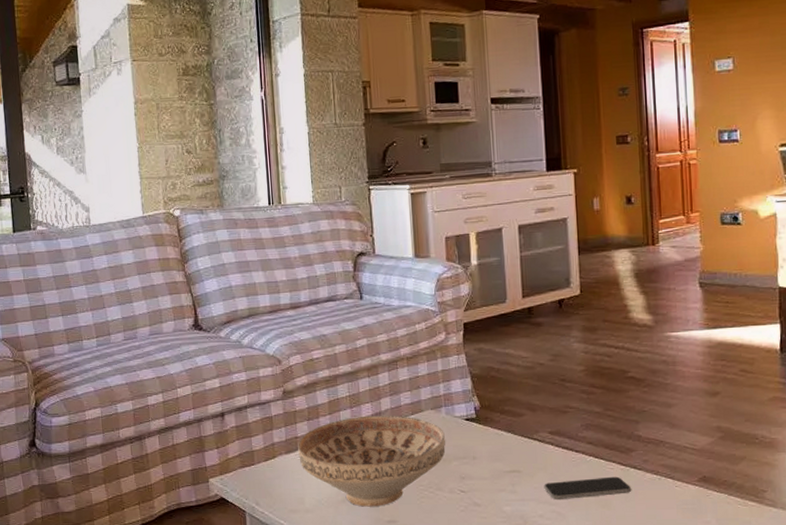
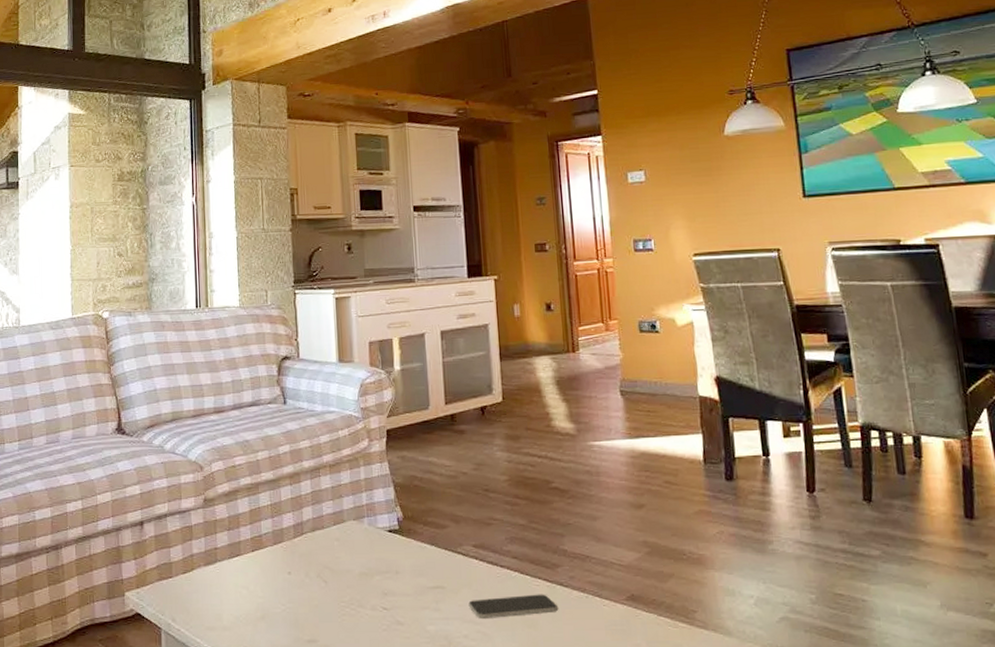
decorative bowl: present [298,415,446,507] -> none [217,525,368,625]

